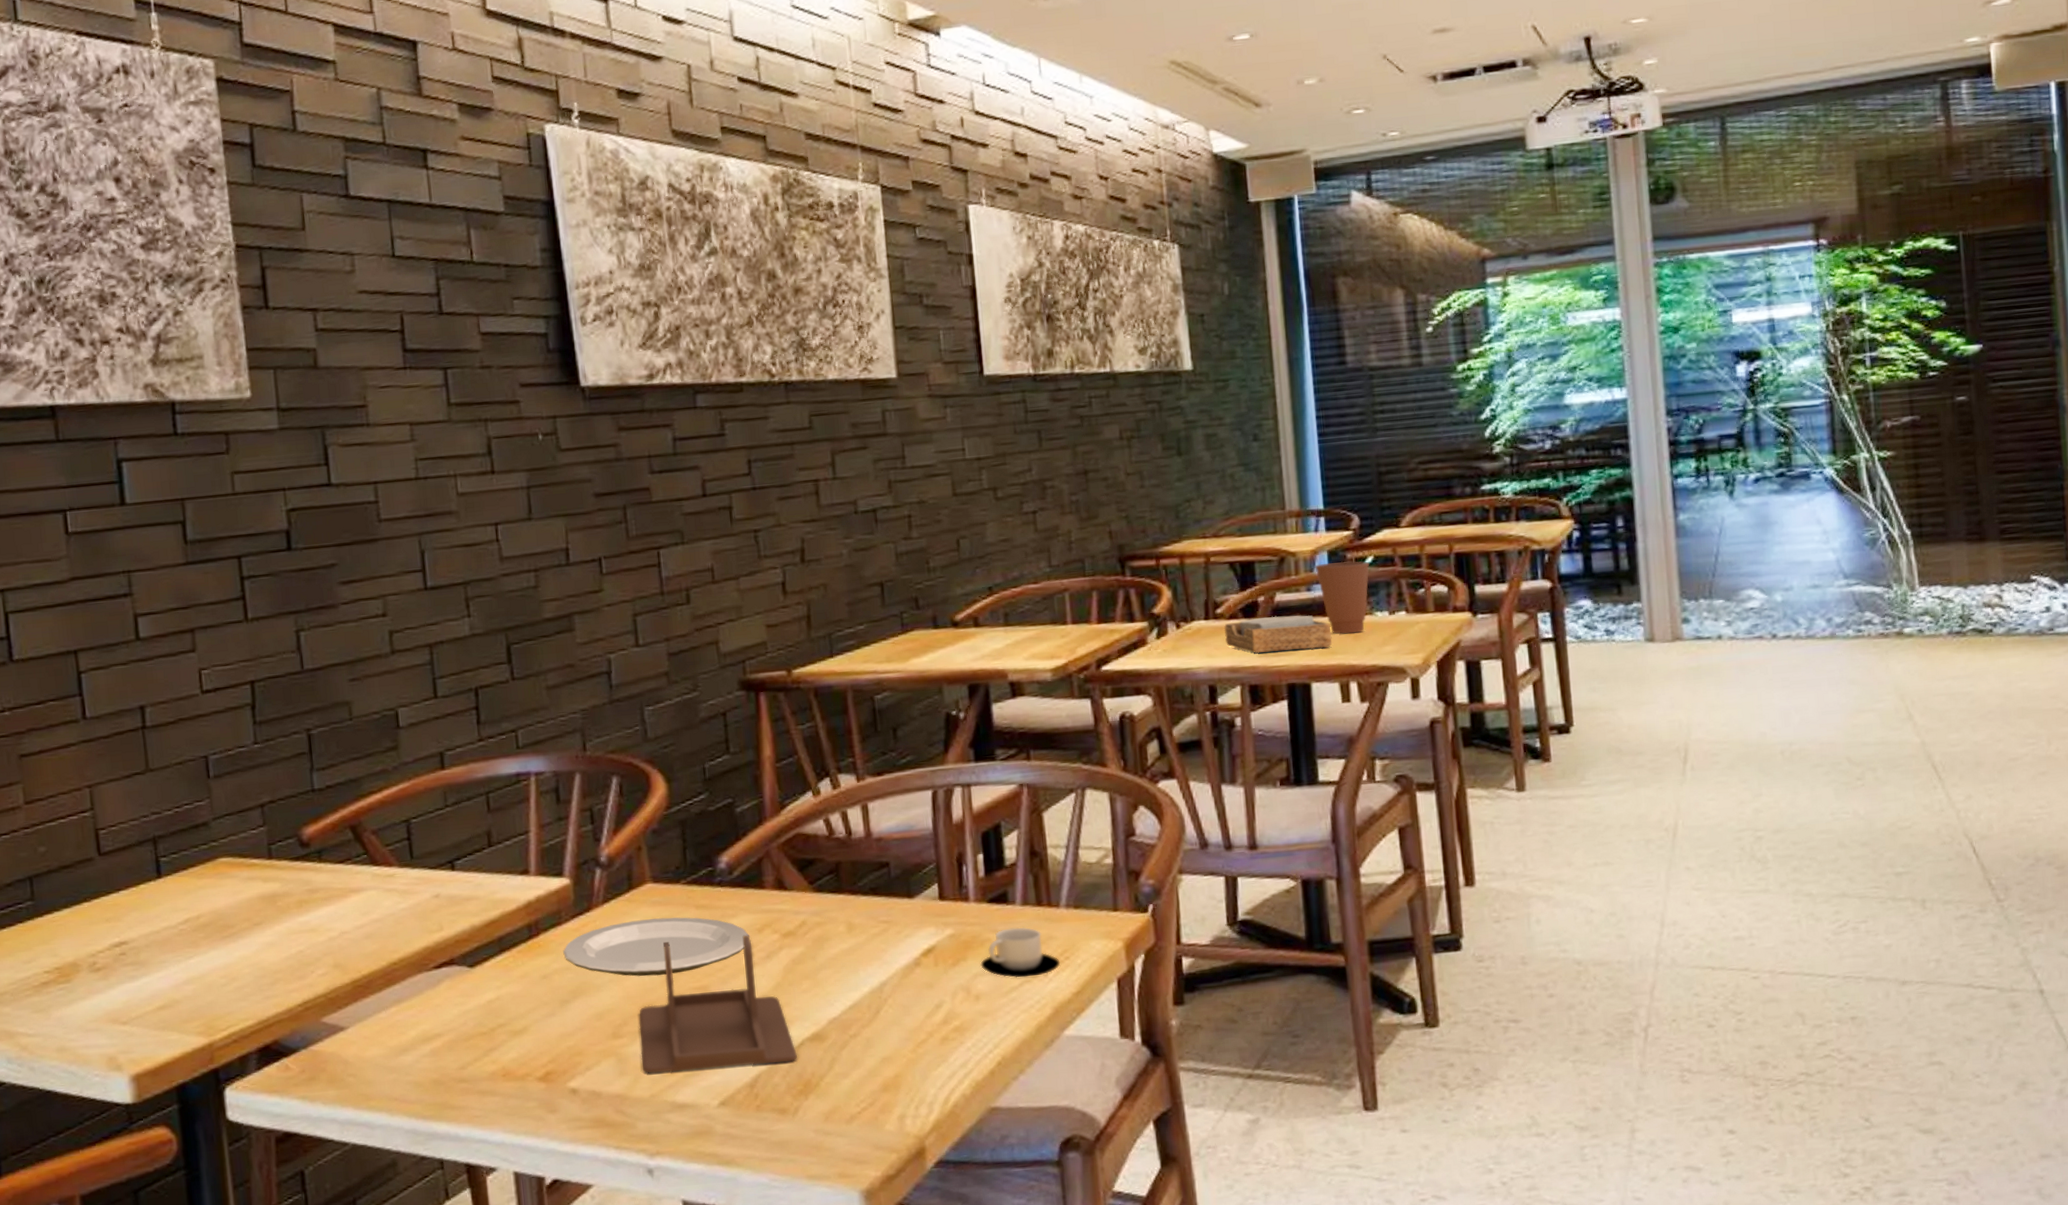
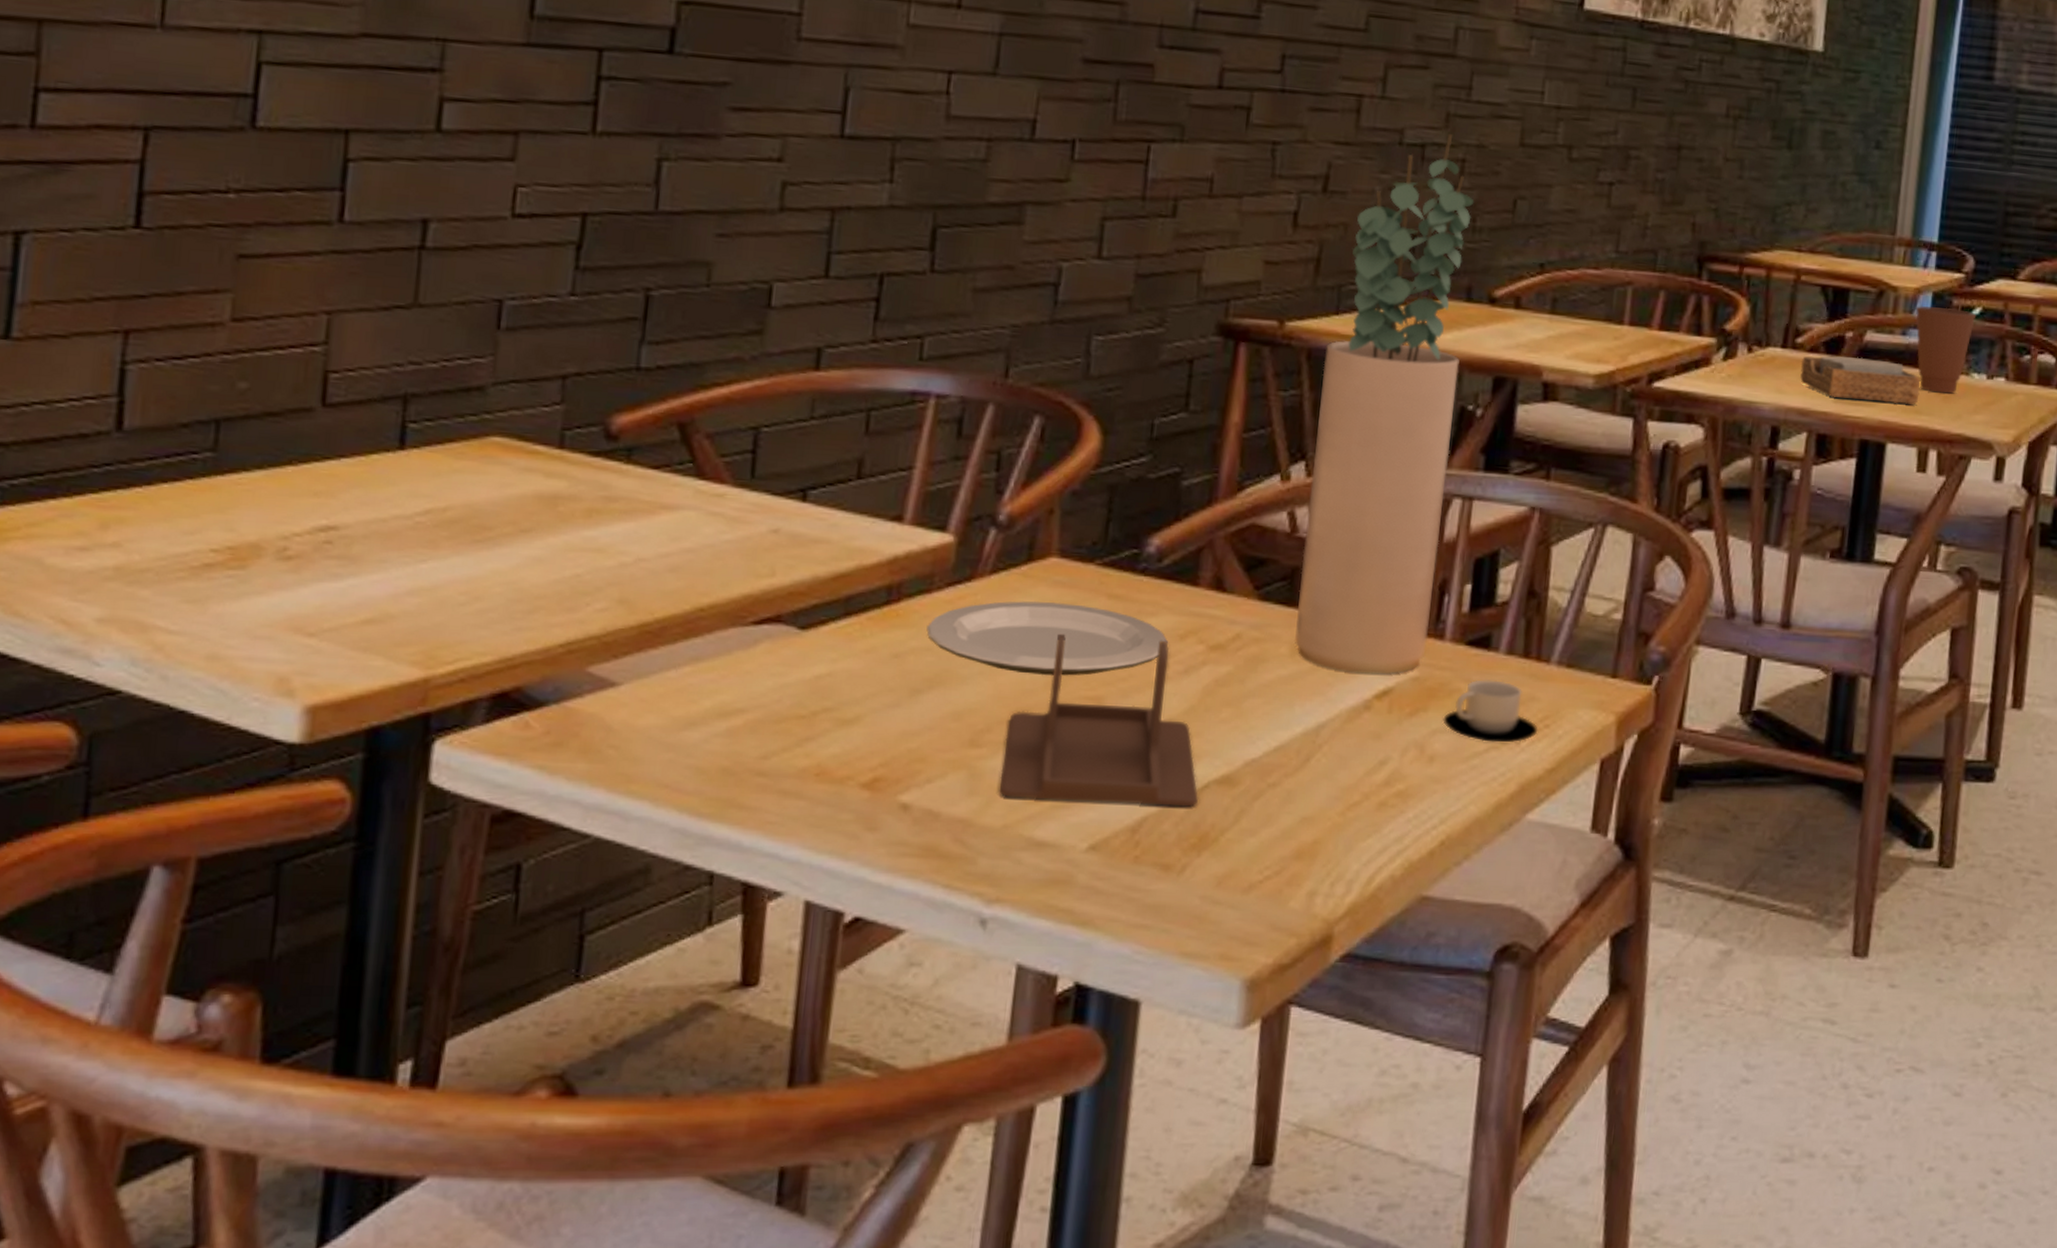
vase: none [828,497,956,939] -> present [1293,134,1475,675]

